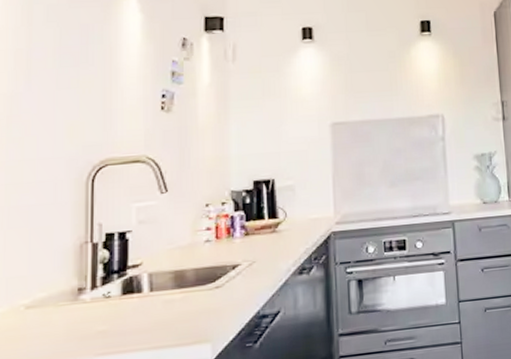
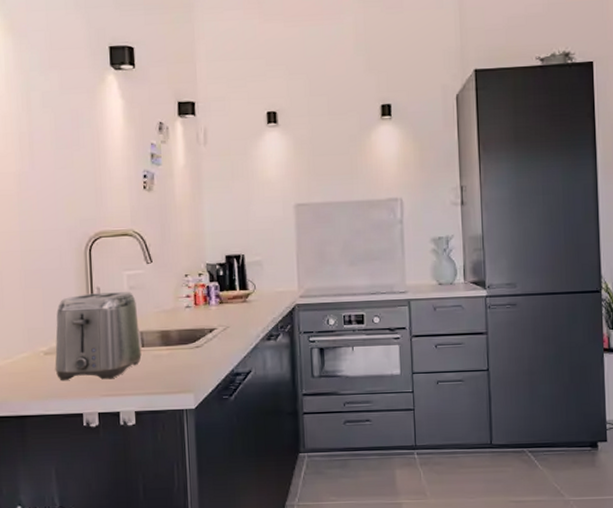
toaster: none [38,227,149,341] -> present [55,292,142,381]

